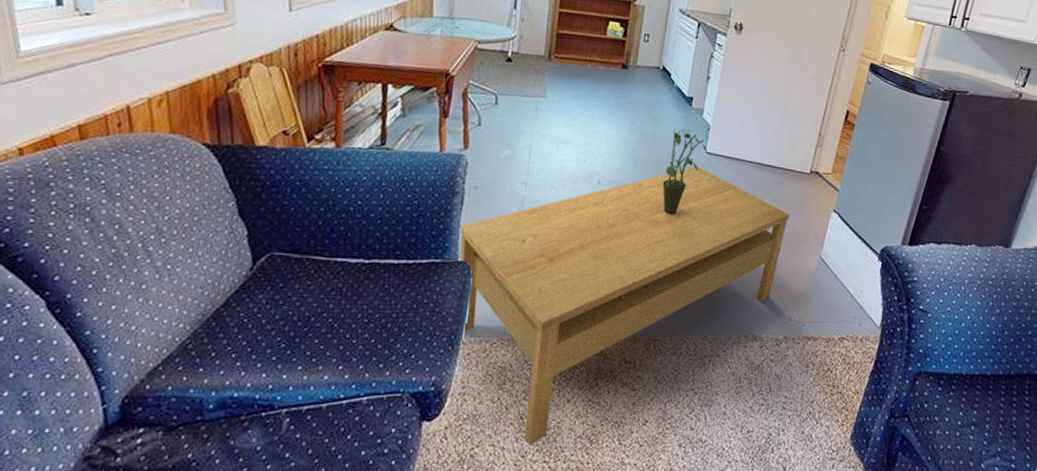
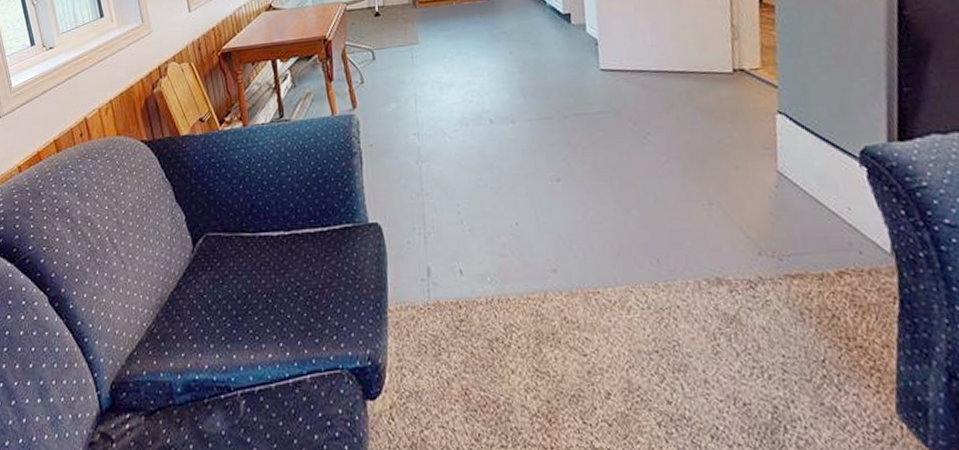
coffee table: present [459,166,790,446] -> none [364,86,725,427]
potted plant: present [662,129,708,215] -> none [557,48,602,146]

